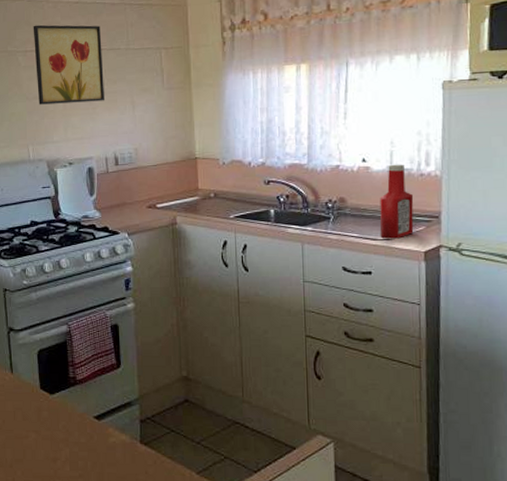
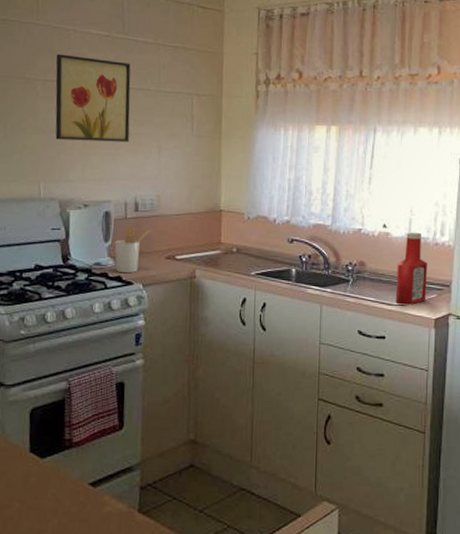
utensil holder: none [100,179,132,224] -> present [114,225,152,274]

